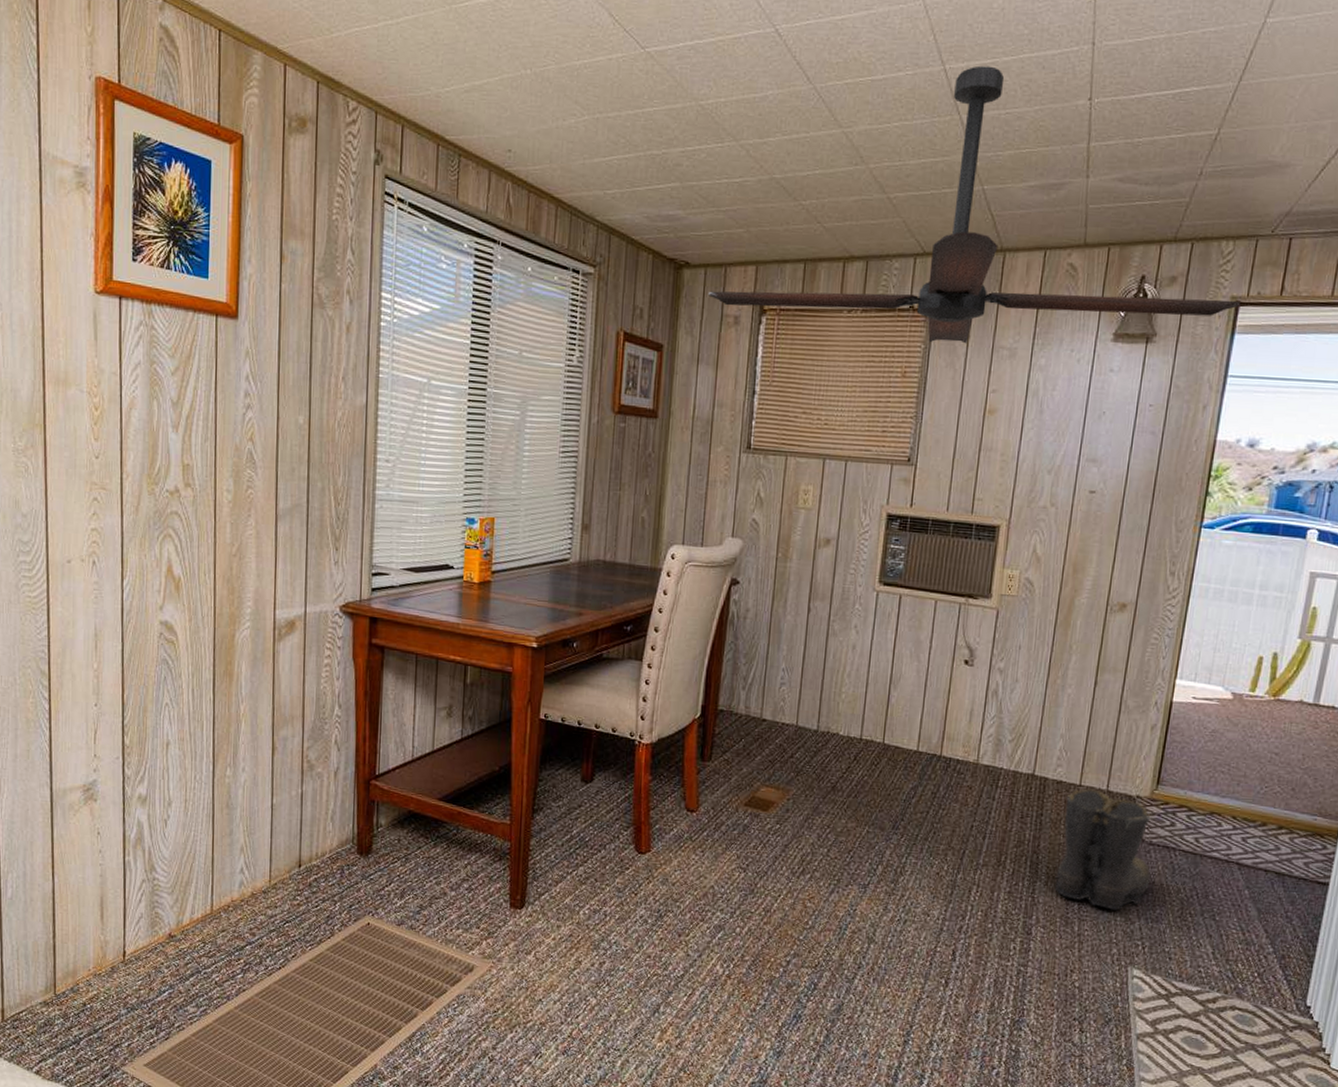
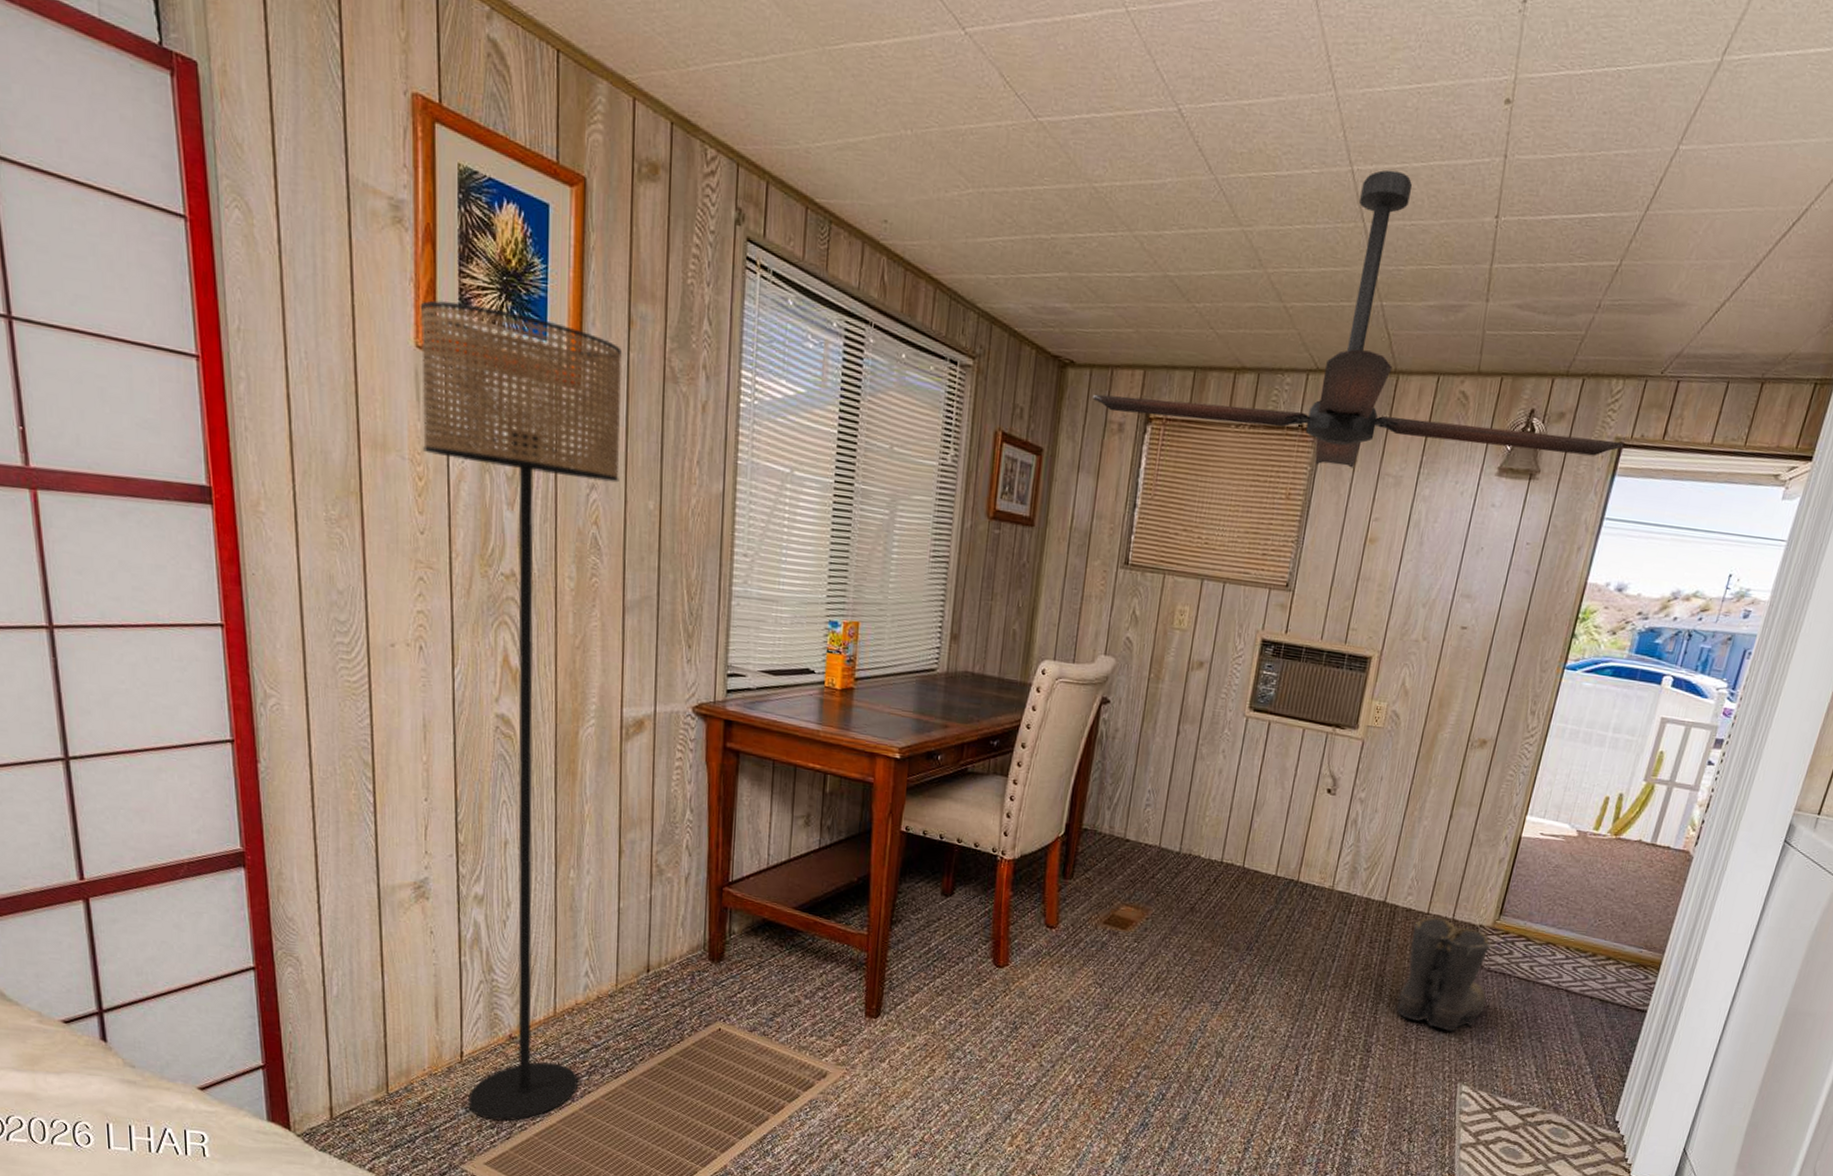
floor lamp: none [99,250,275,1021] -> present [420,300,623,1121]

